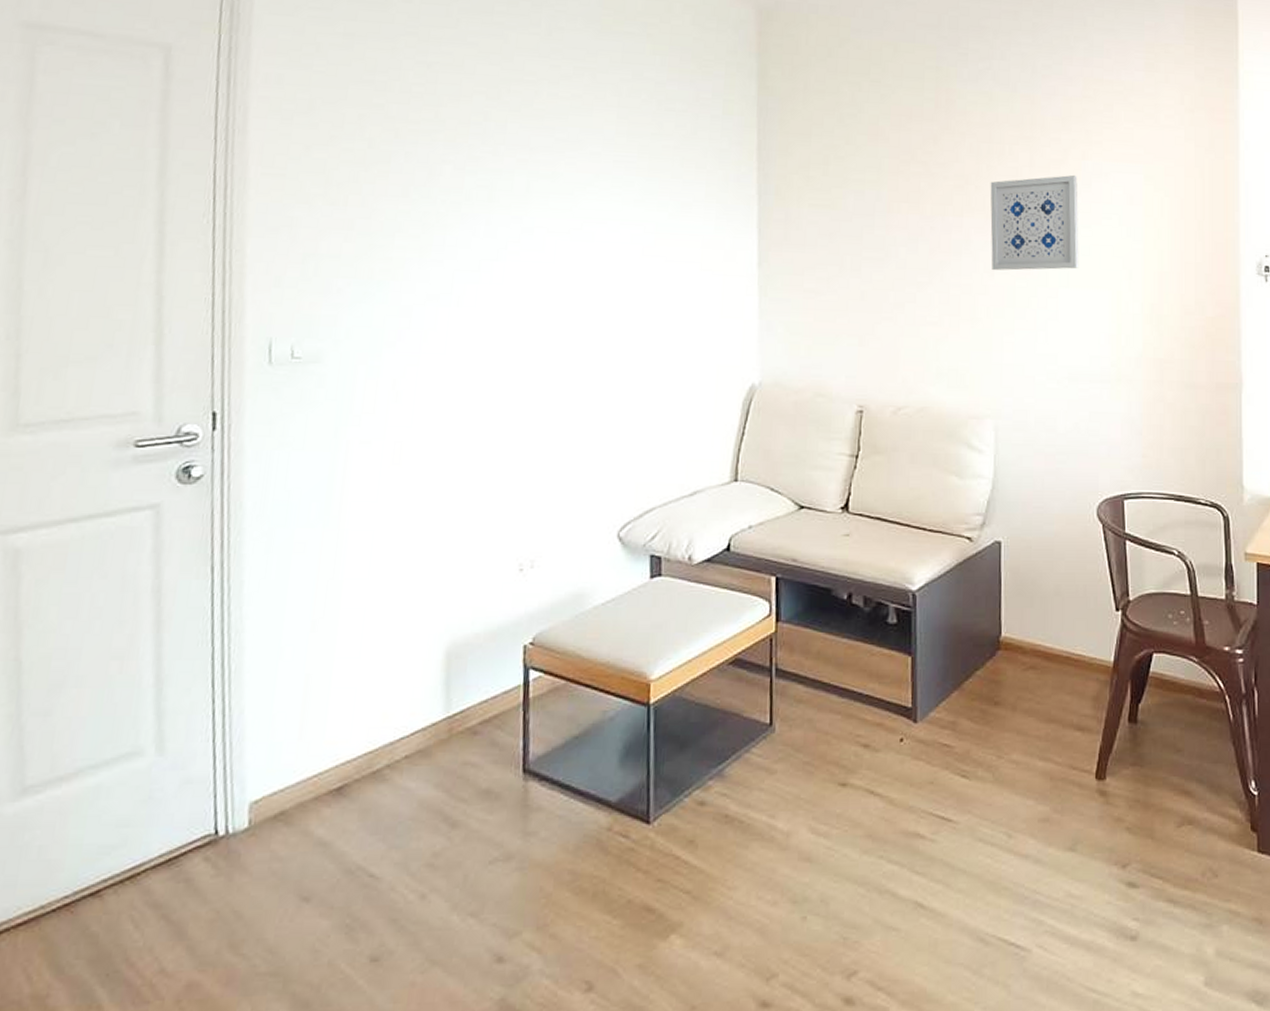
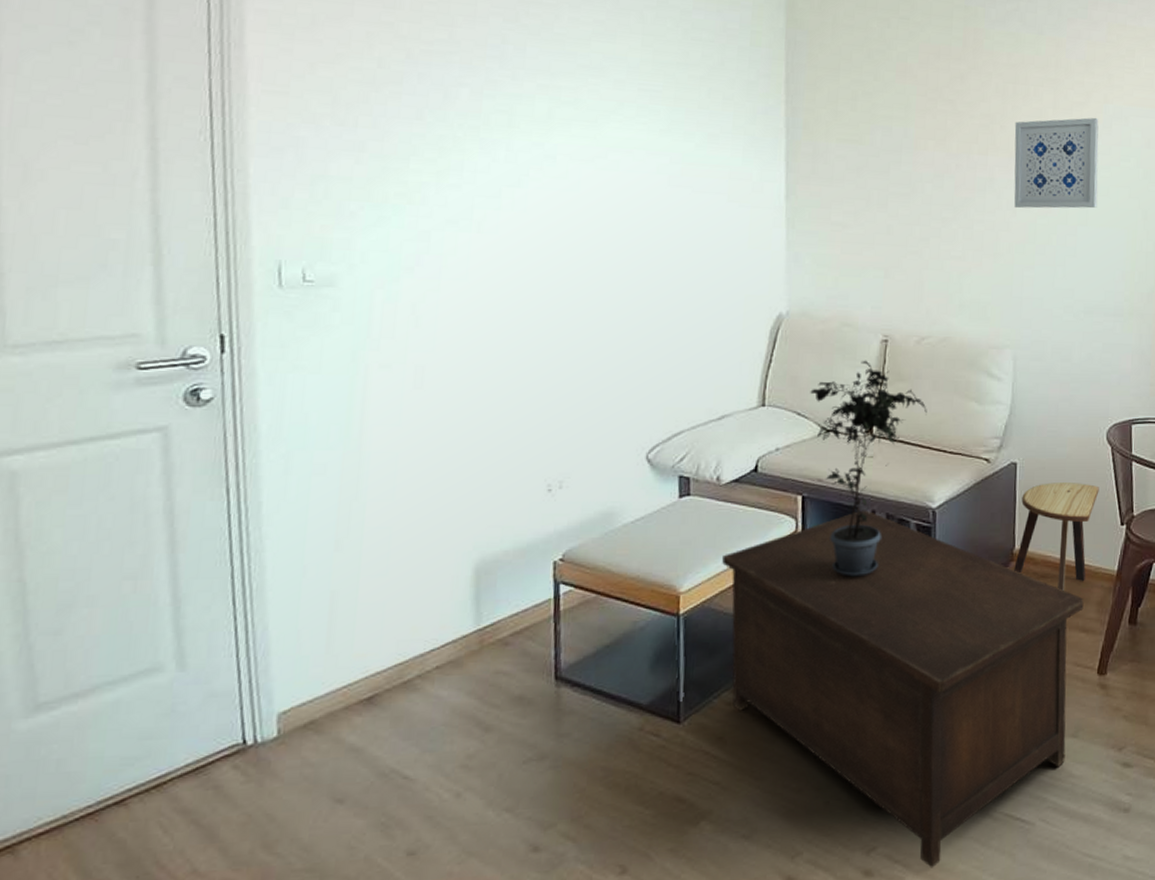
cabinet: none [694,592,1078,998] -> present [722,510,1084,868]
potted plant: none [784,432,905,665] -> present [810,360,927,577]
stool: none [1001,563,1091,684] -> present [1014,483,1099,591]

